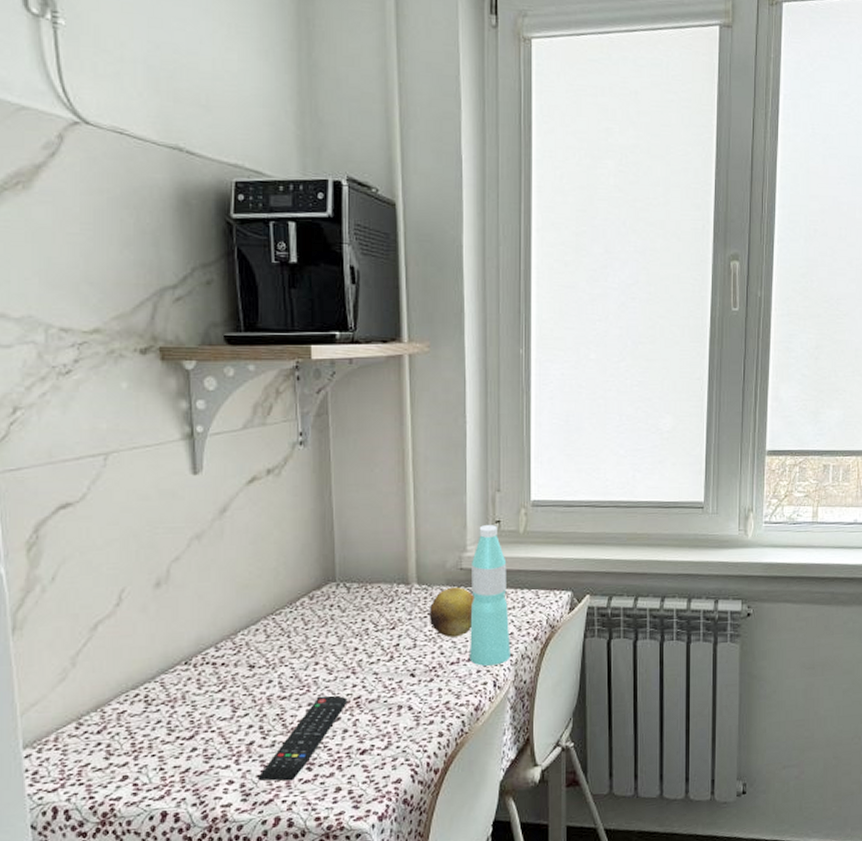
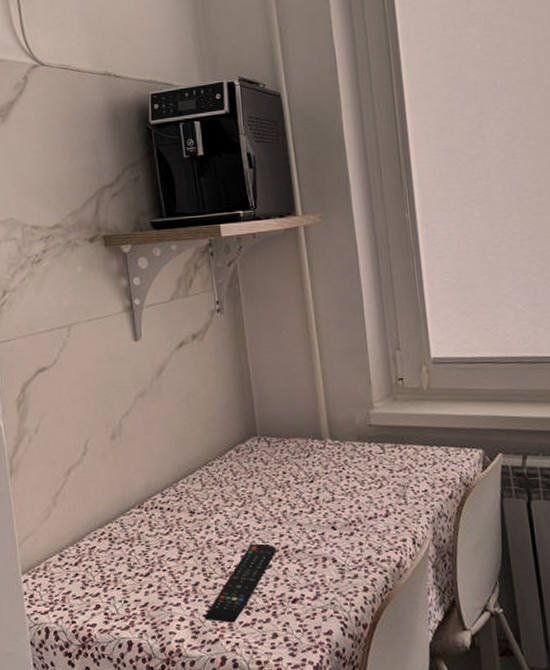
fruit: present [429,586,474,637] -> none [343,442,386,492]
water bottle: present [470,525,510,666] -> none [379,382,427,522]

